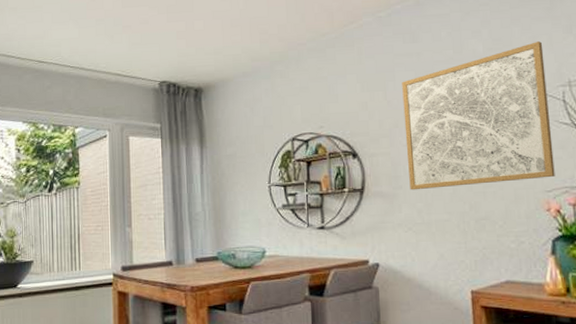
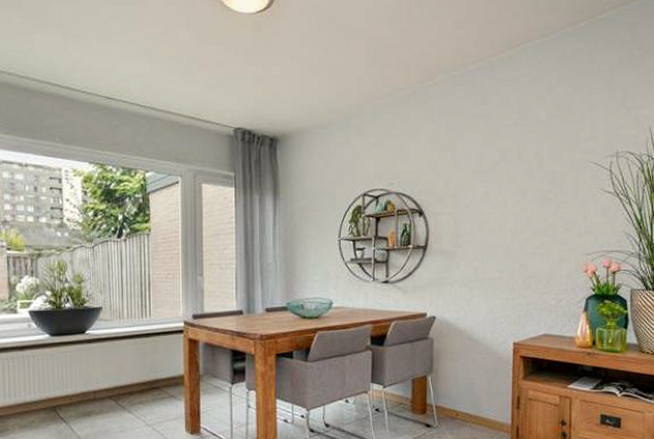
wall art: present [402,41,555,190] -> none [468,112,599,249]

